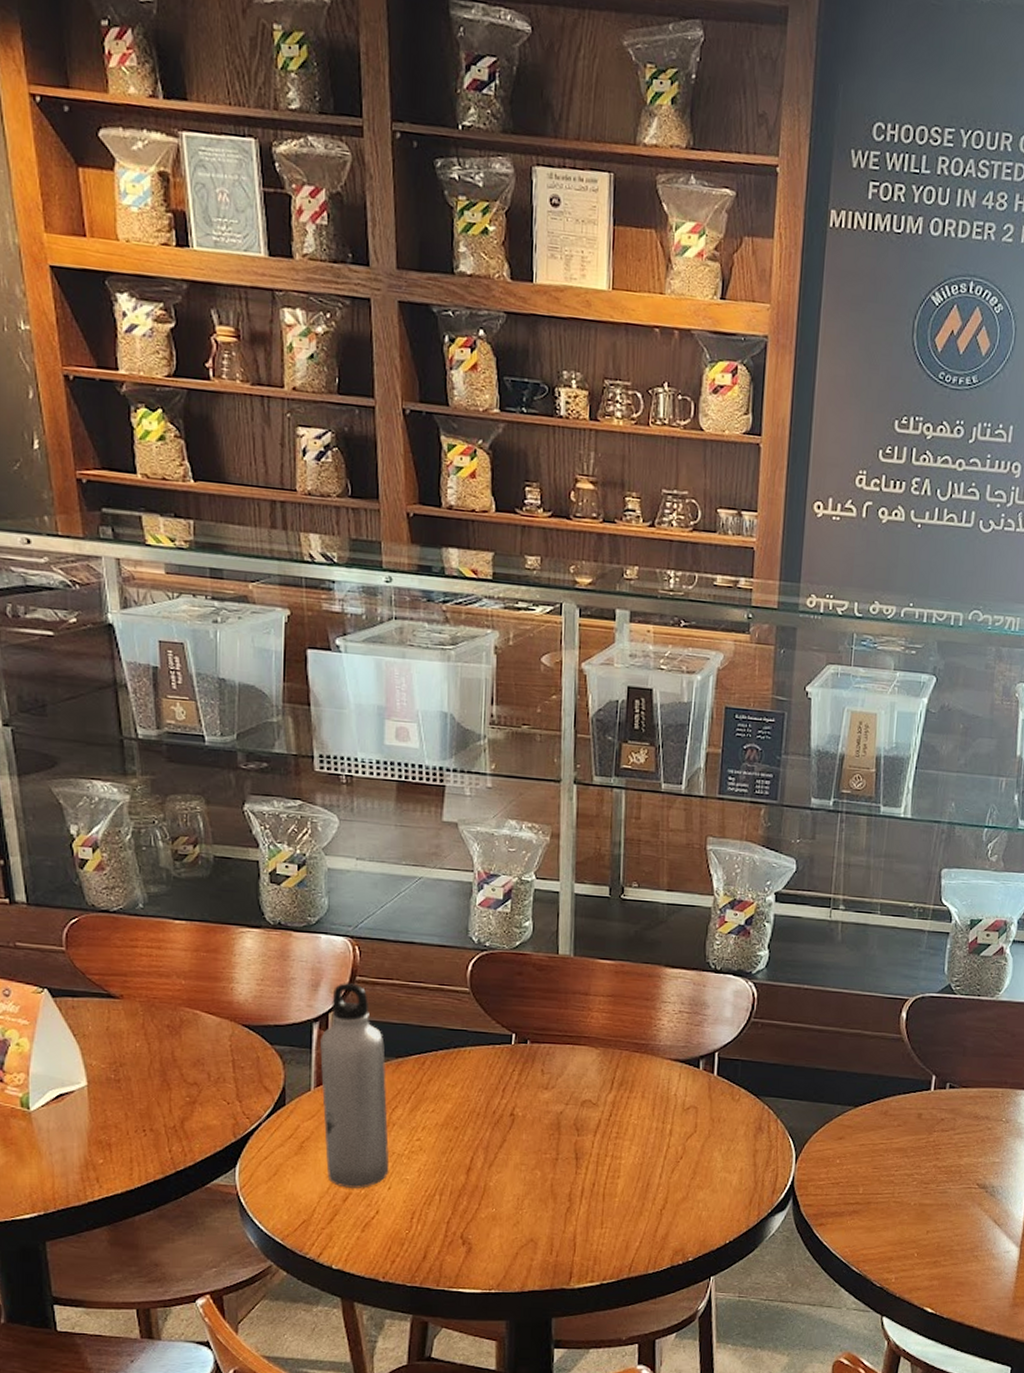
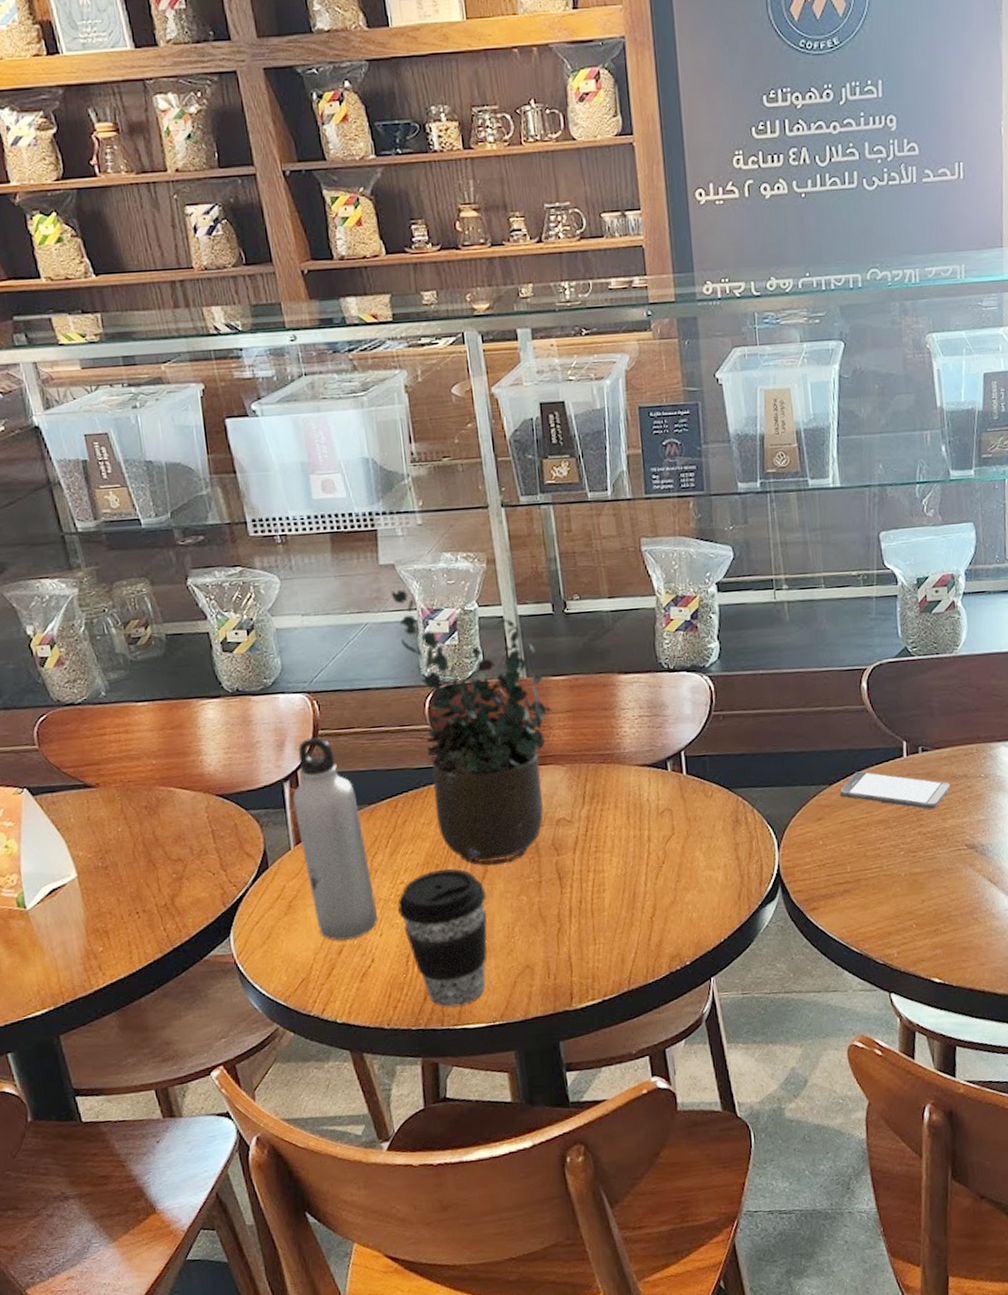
coffee cup: none [411,1133,501,1269] -> present [398,869,487,1007]
potted plant: none [449,849,595,1137] -> present [390,590,553,866]
smartphone: none [864,1098,972,1146] -> present [840,771,951,810]

